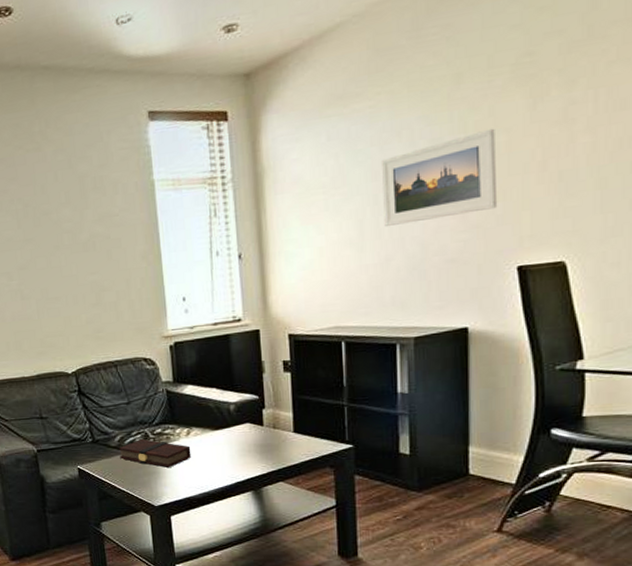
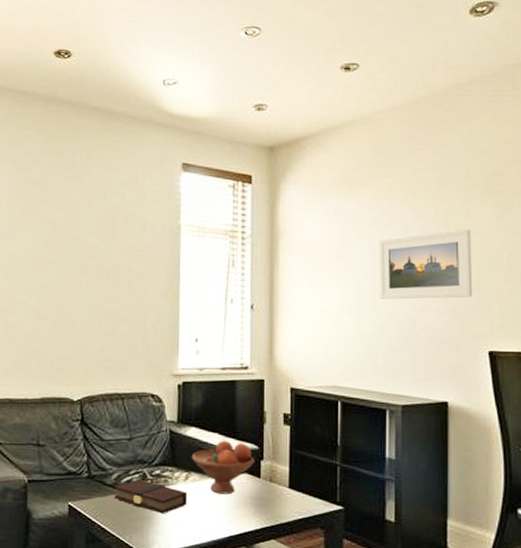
fruit bowl: none [190,393,257,445] -> present [191,440,255,495]

